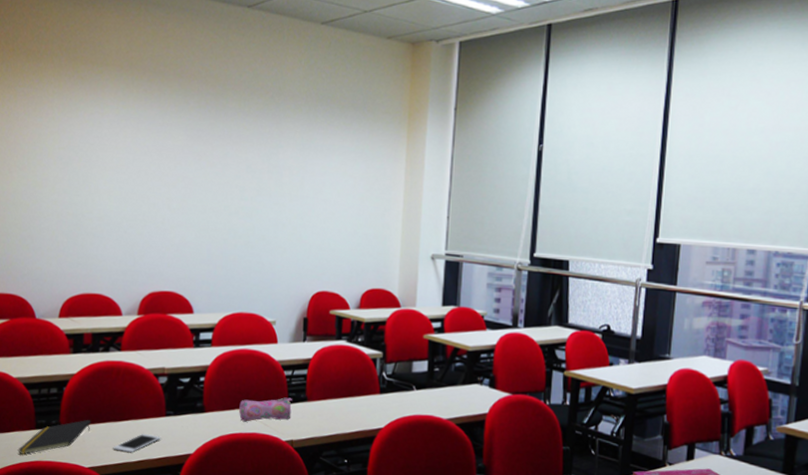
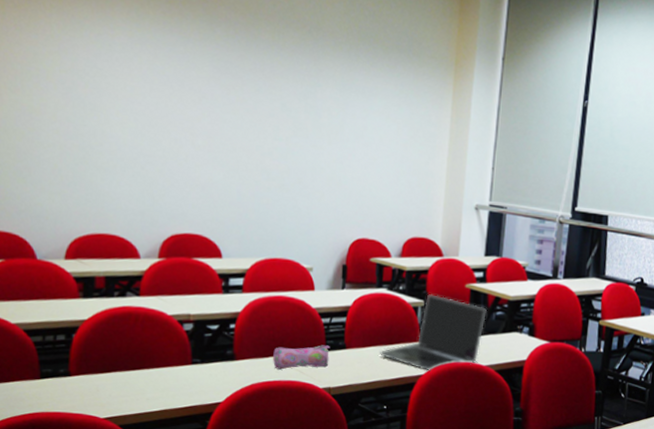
notepad: present [18,419,91,455] -> none [19,368,106,406]
cell phone: present [113,433,161,453] -> none [132,382,187,403]
laptop: none [340,346,445,425] -> present [380,294,487,371]

